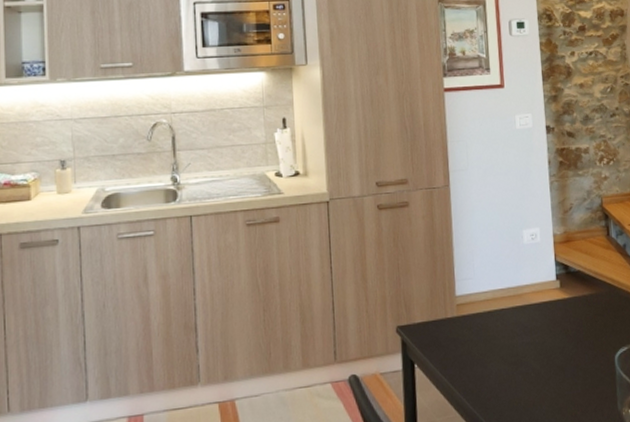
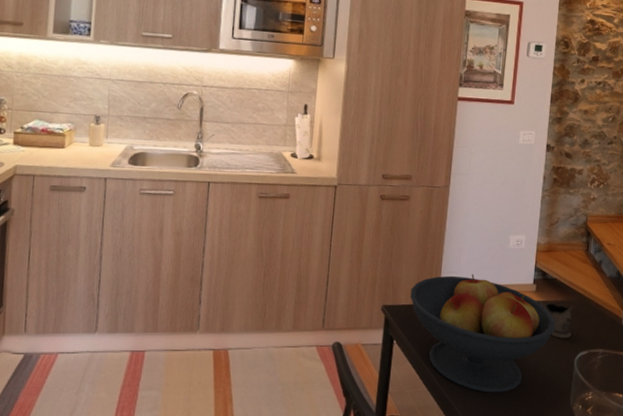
fruit bowl: none [425,278,588,410] -> present [410,274,556,393]
tea glass holder: none [563,296,607,337] -> present [536,299,572,339]

